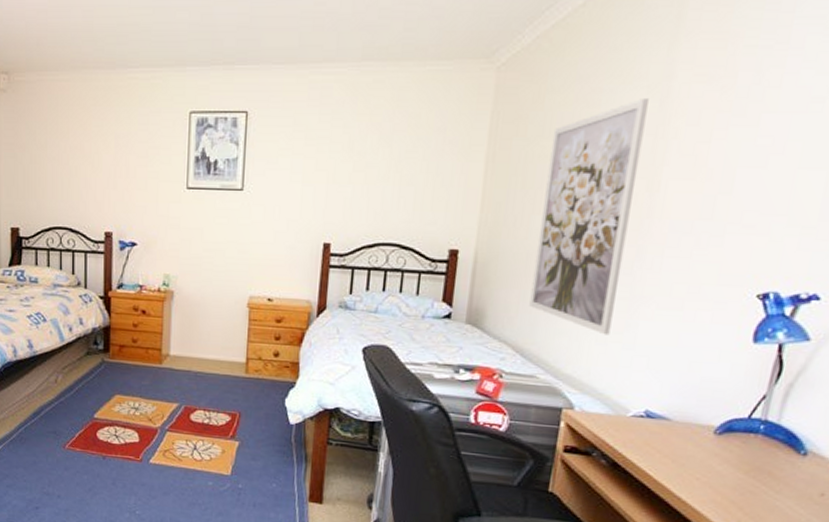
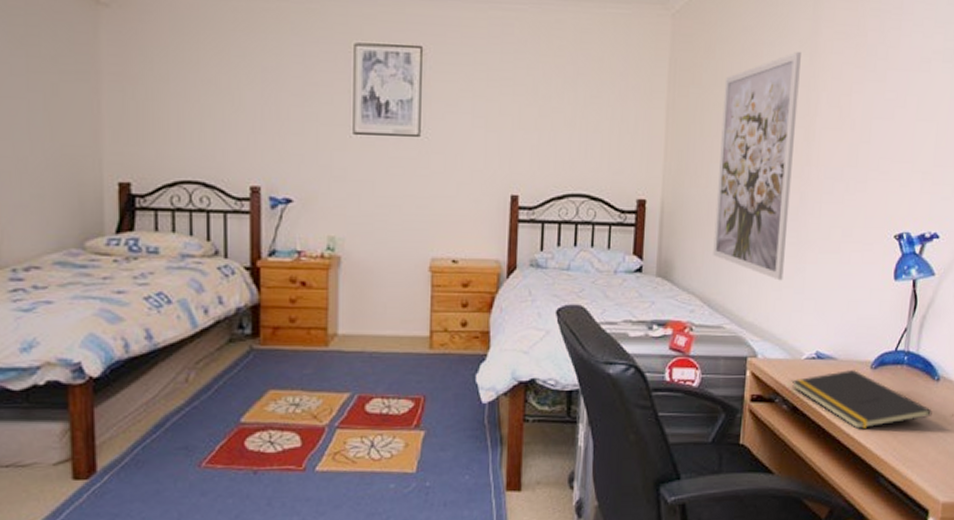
notepad: none [613,432,794,496] -> present [791,370,932,430]

